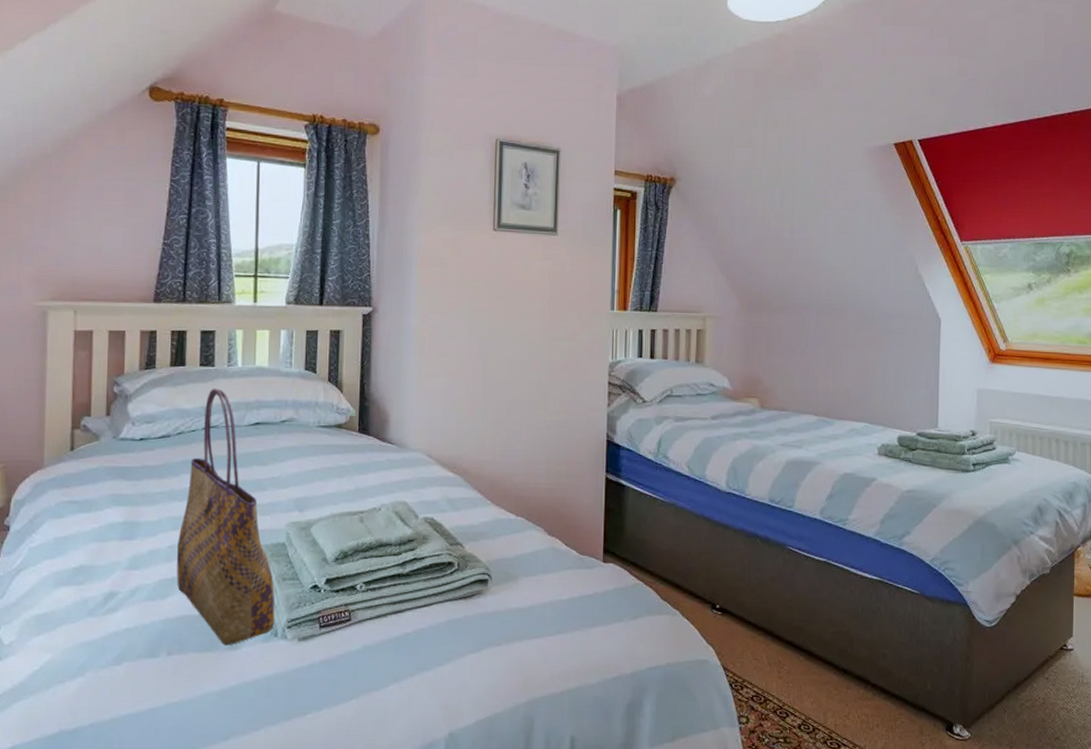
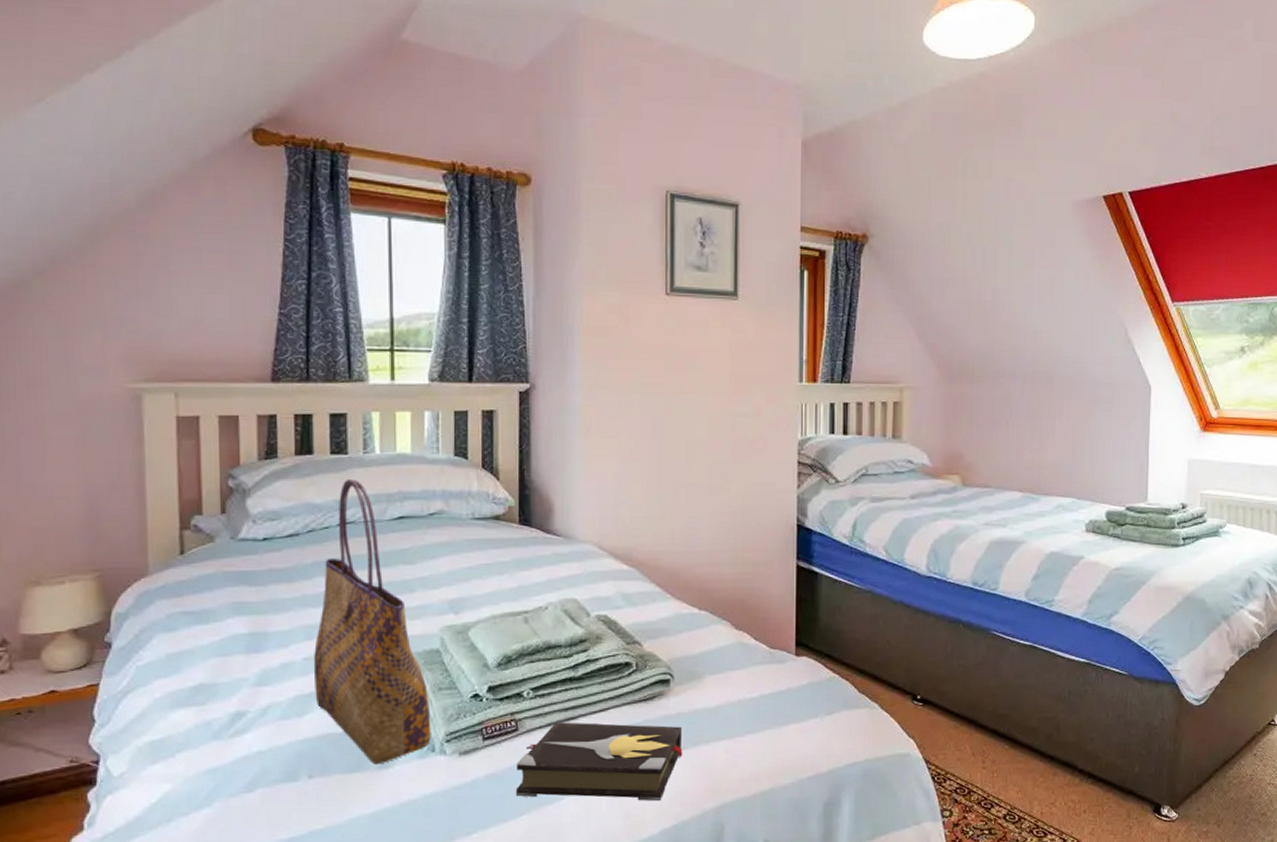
hardback book: none [346,615,498,694] -> present [515,722,683,802]

